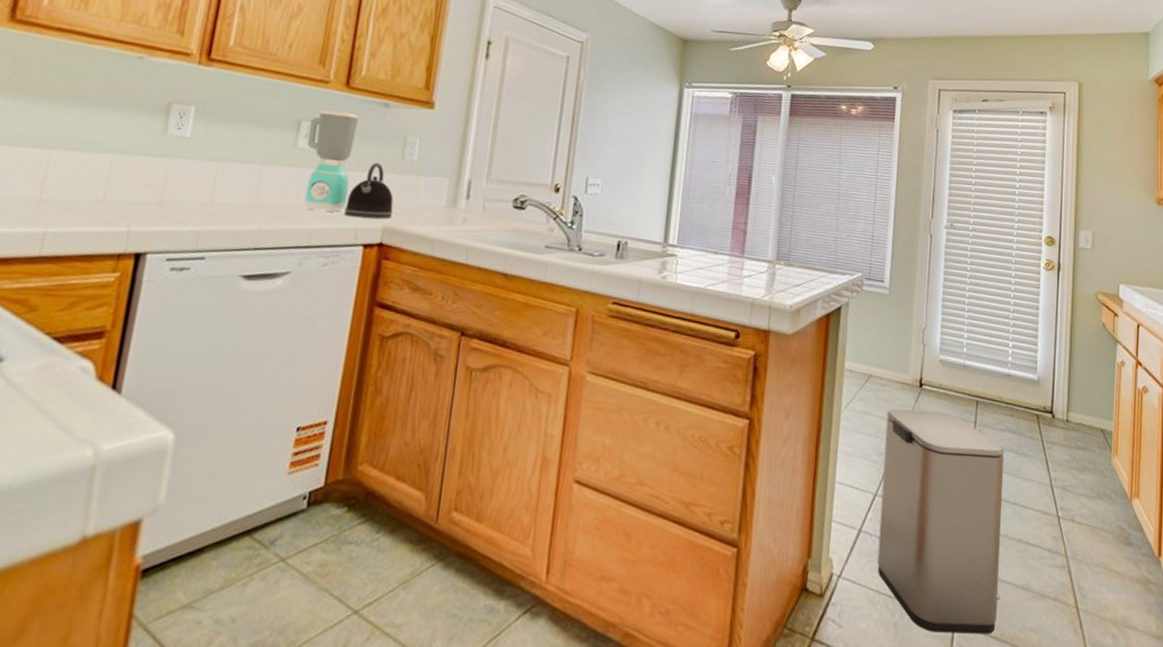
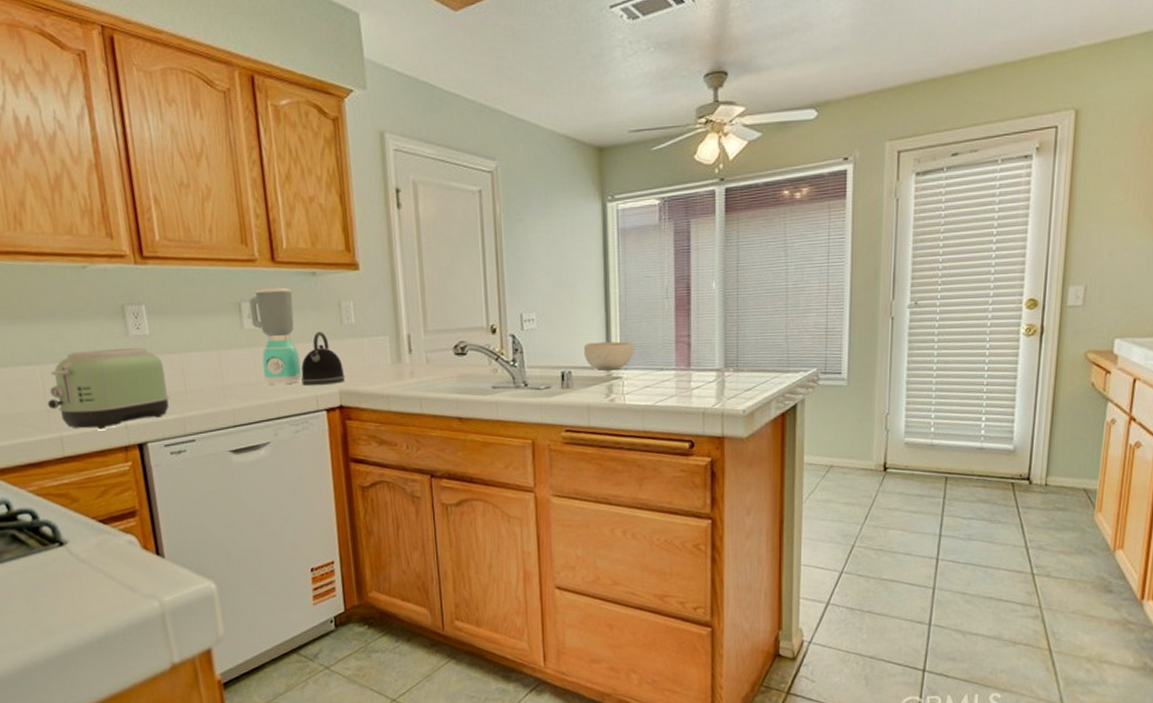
toaster: none [43,142,195,231] -> present [48,348,170,430]
bowl: none [643,216,693,247] -> present [584,341,635,371]
pedal bin: present [877,409,1005,634] -> none [846,492,976,680]

